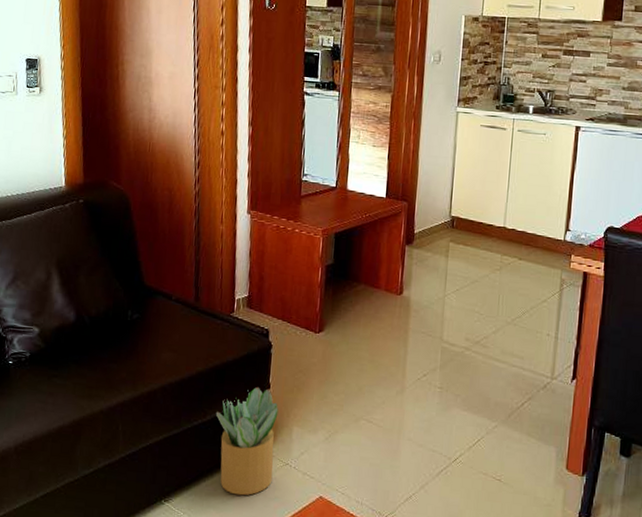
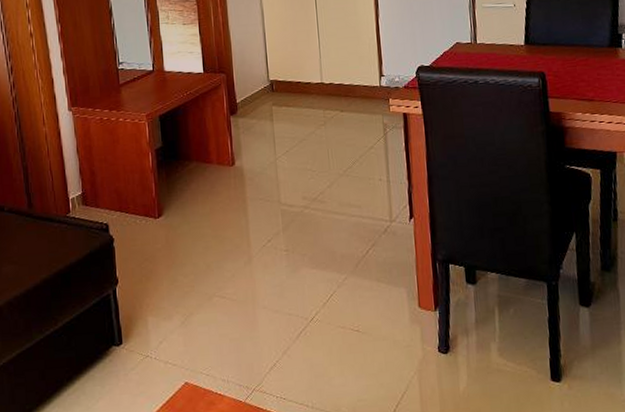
potted plant: present [216,386,279,496] -> none [68,283,135,399]

